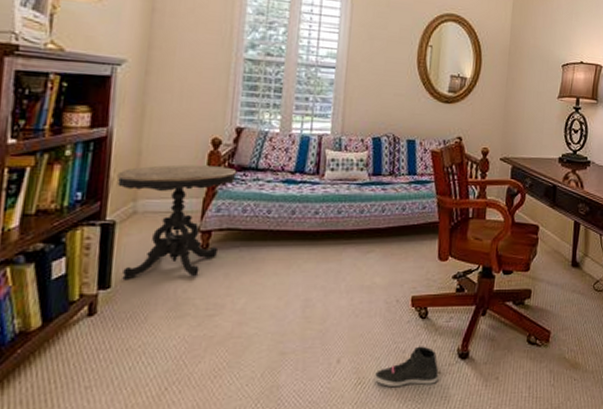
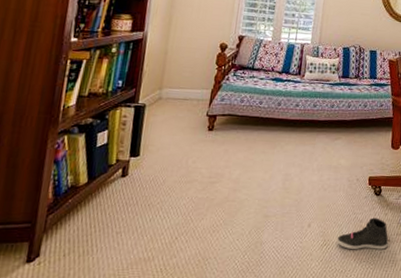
side table: present [116,164,237,279] -> none [148,62,238,151]

